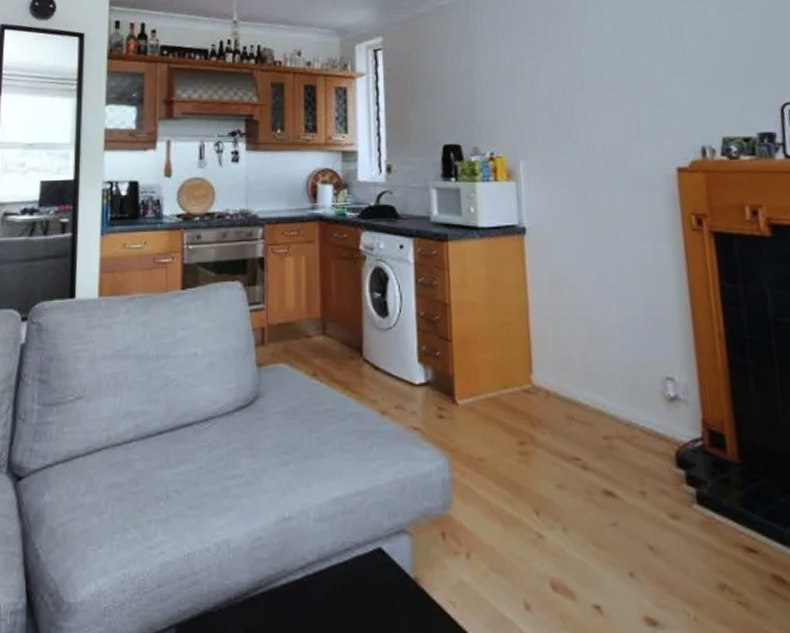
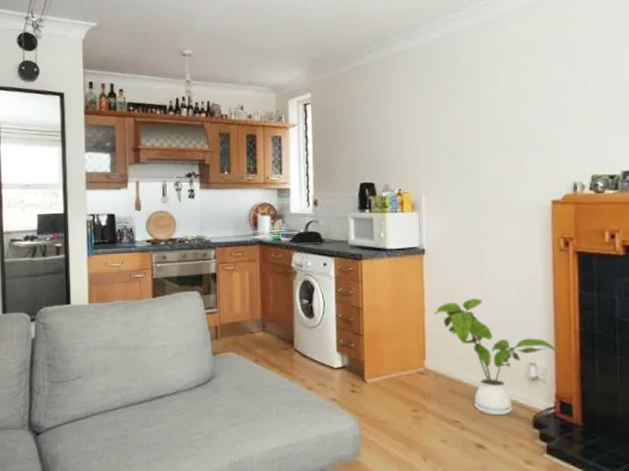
house plant: none [541,290,703,451] -> present [434,297,560,416]

